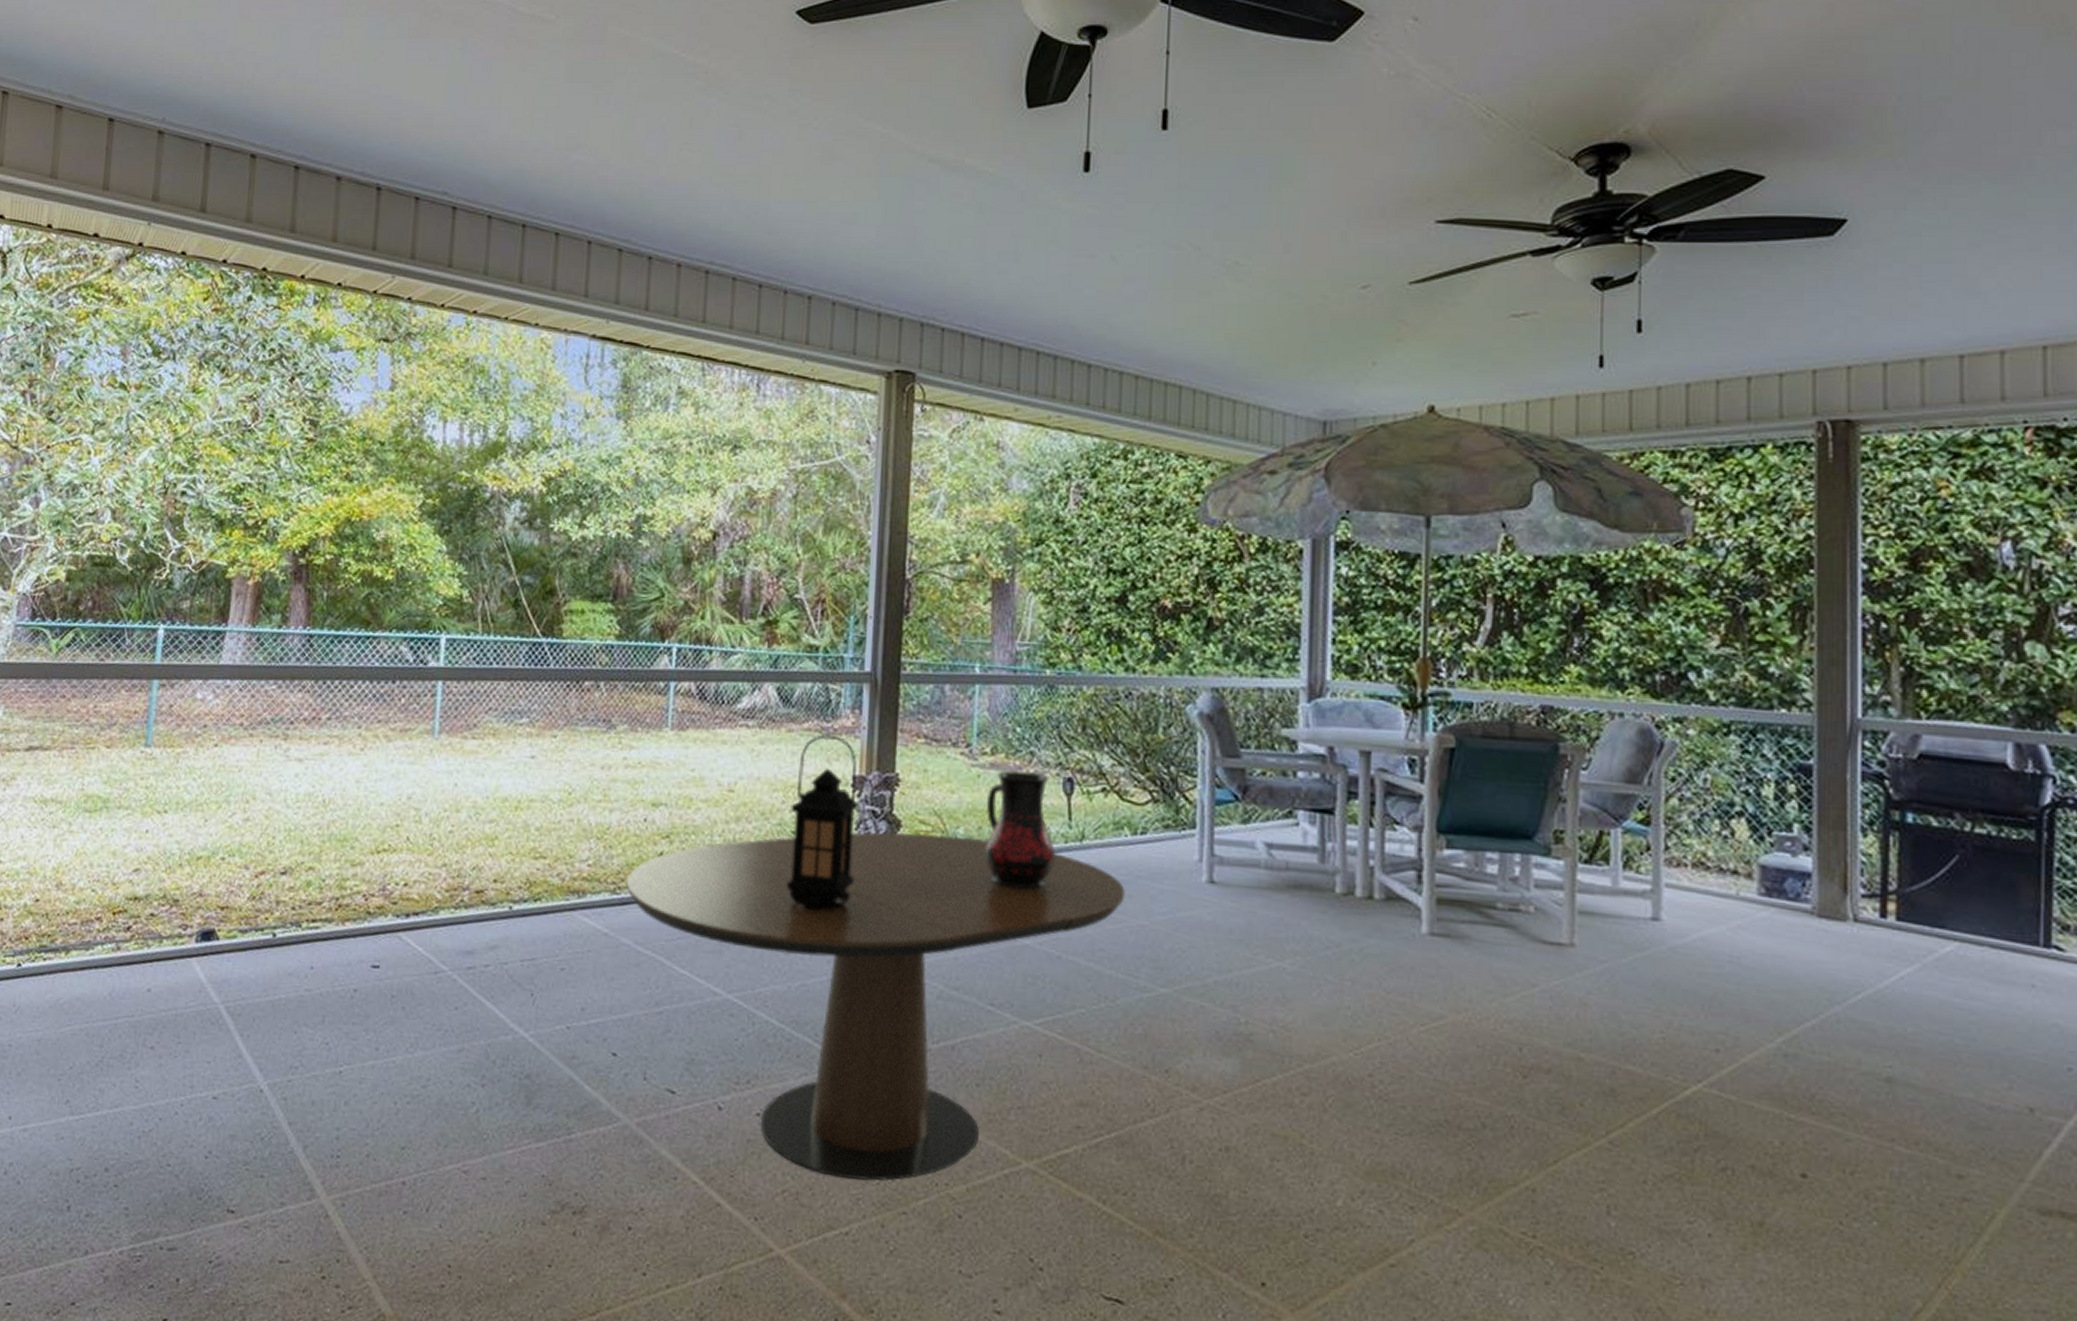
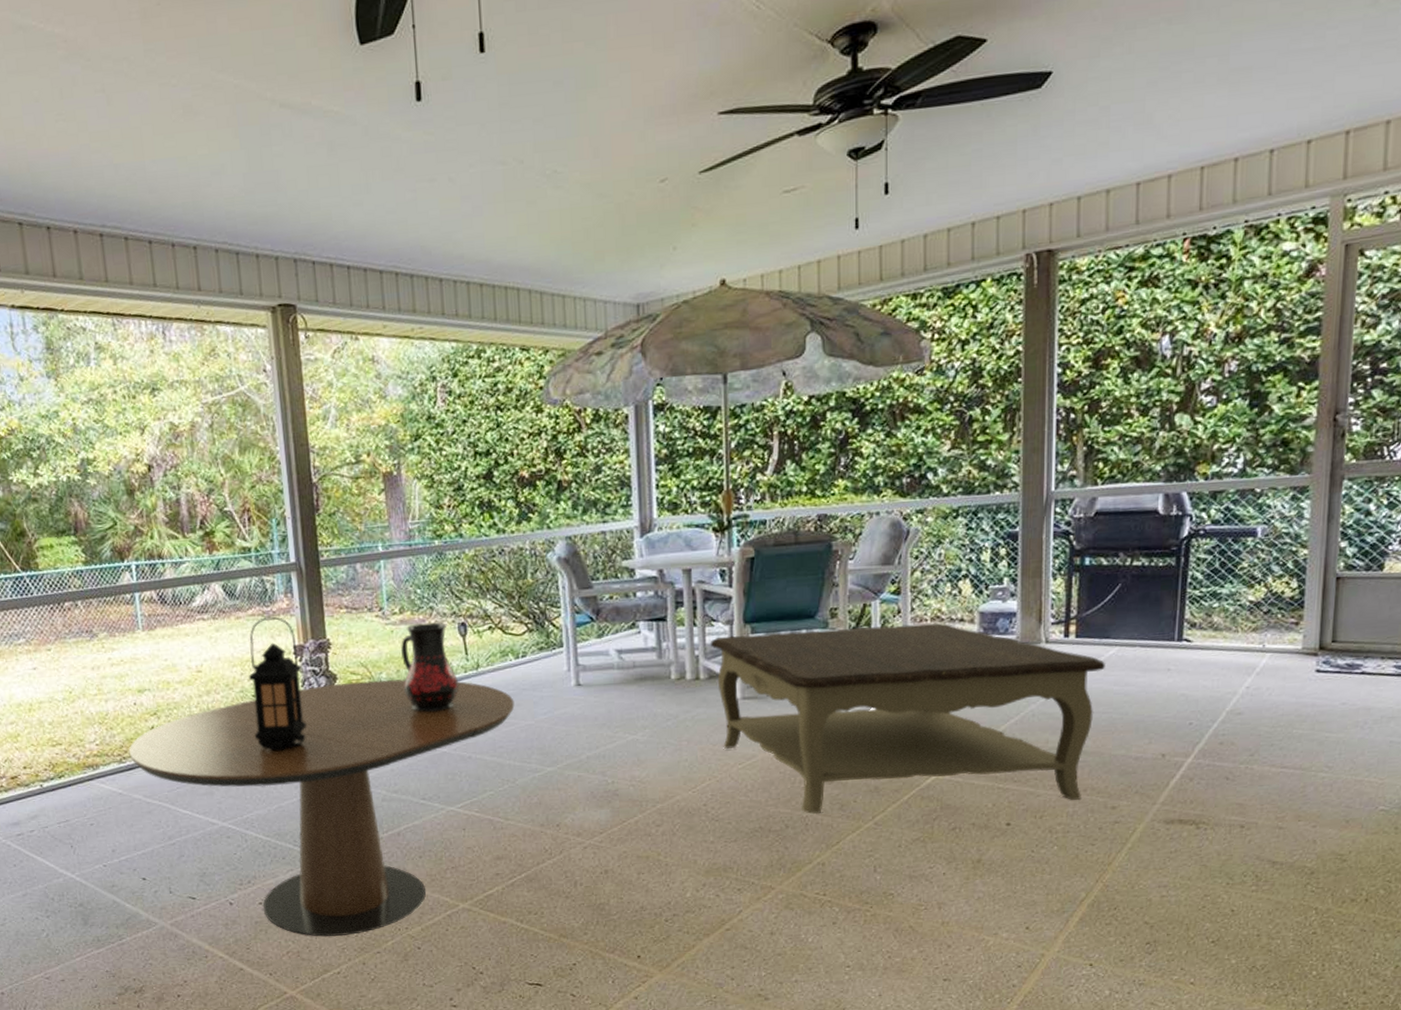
coffee table: none [1390,845,1940,1156] -> present [710,622,1105,815]

